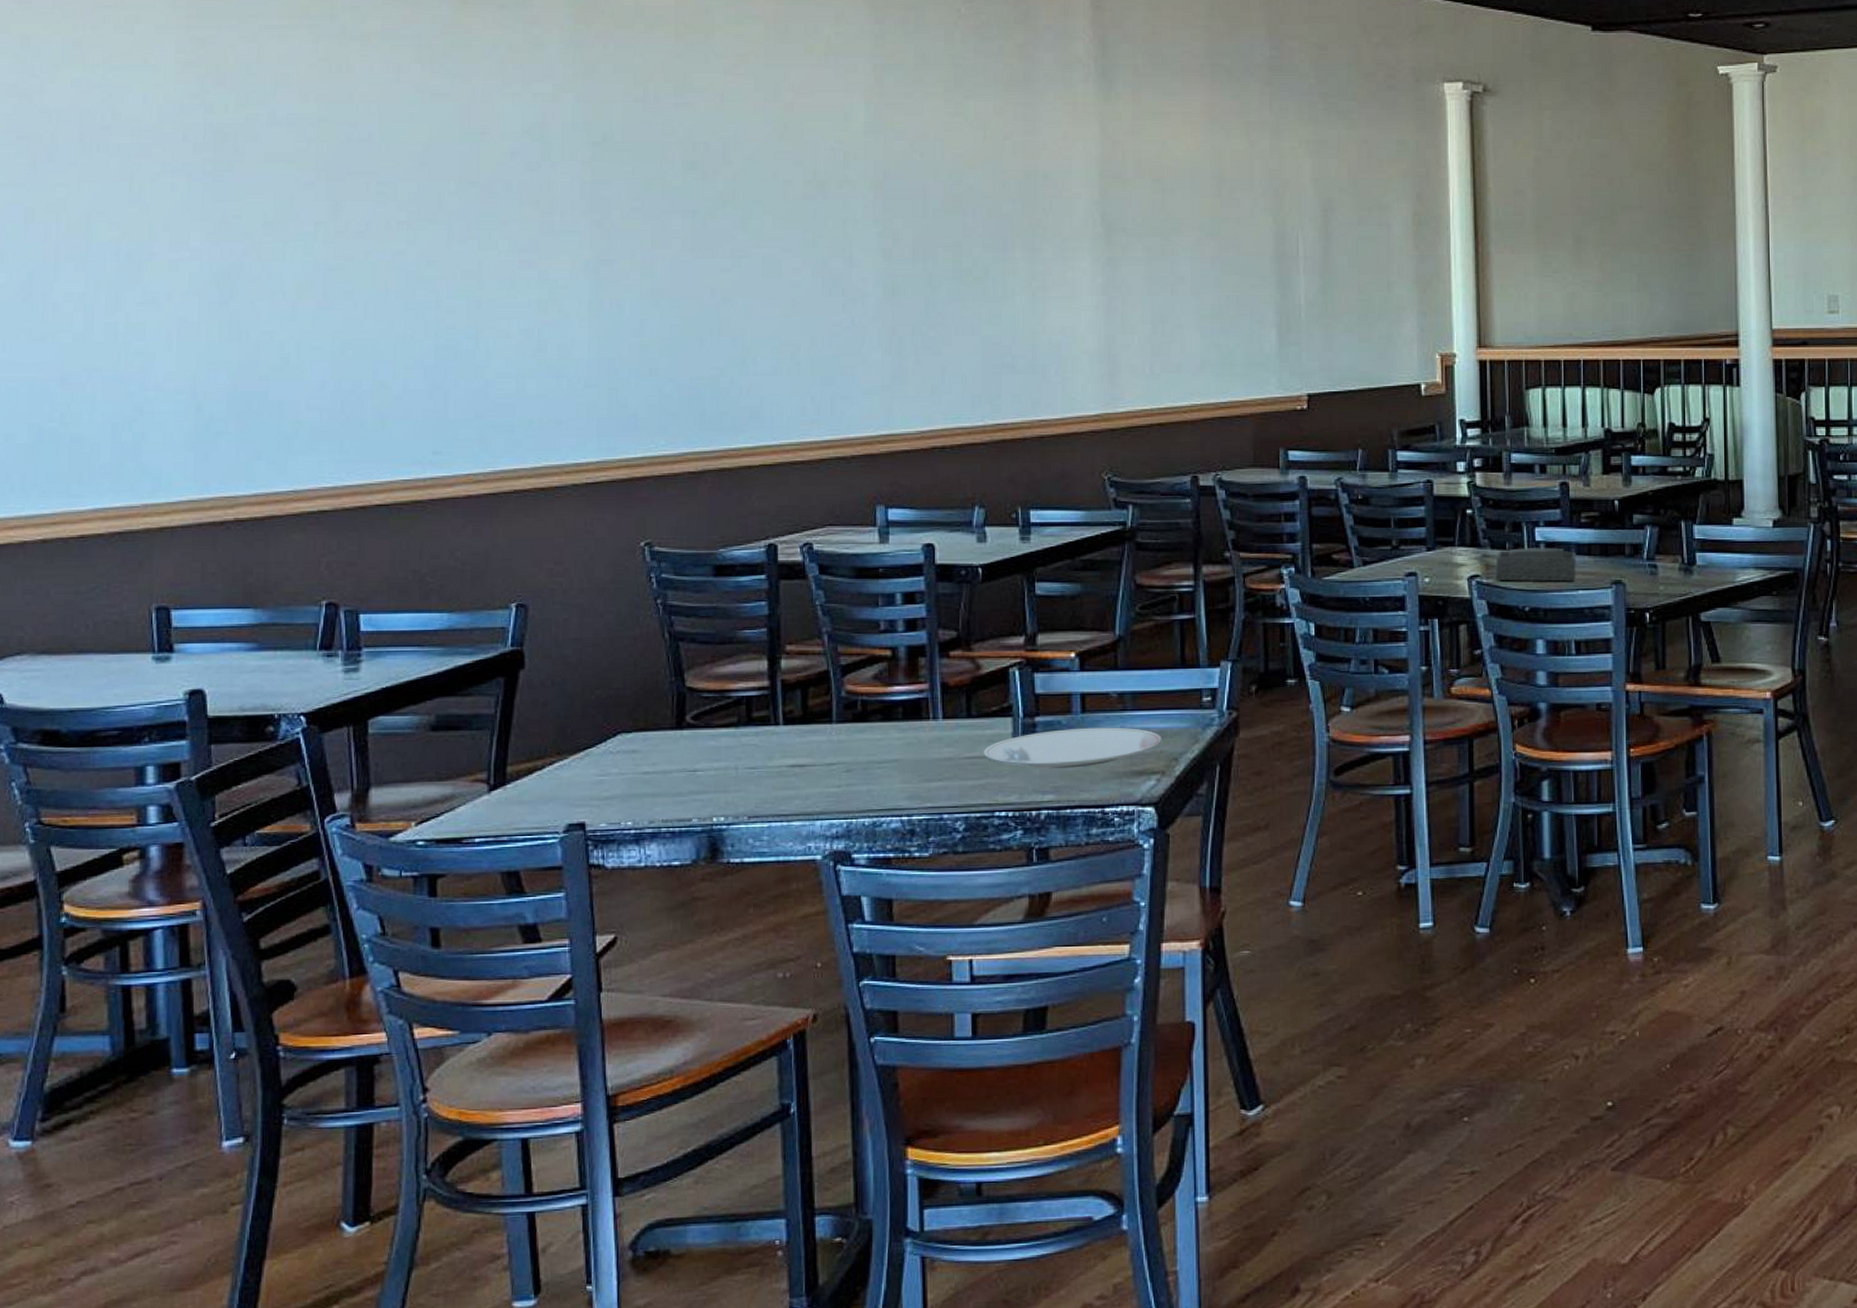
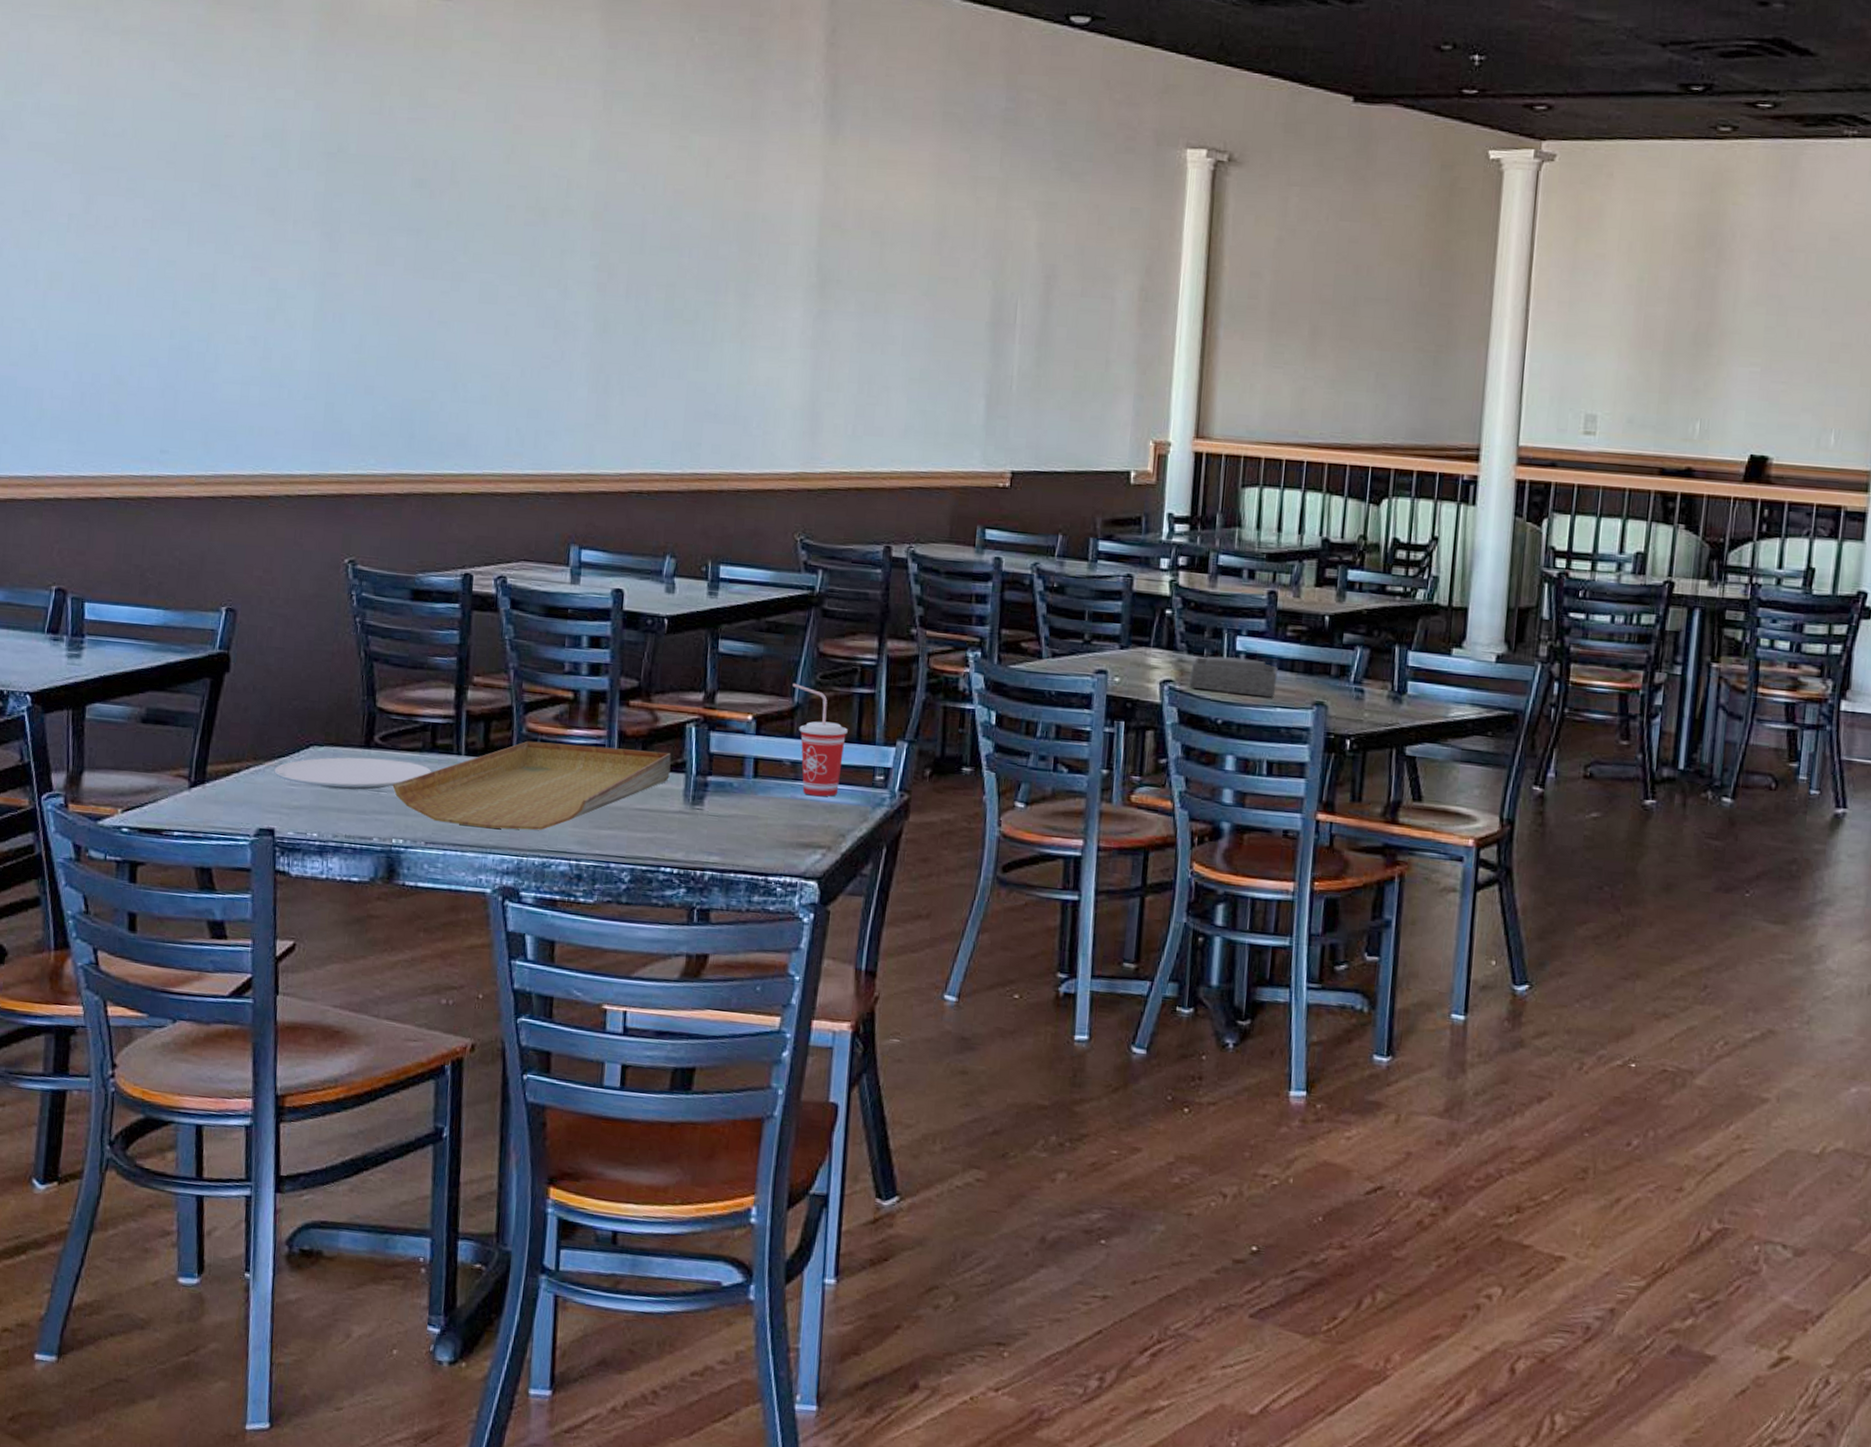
plate: none [580,737,750,774] -> present [274,757,432,790]
tray: none [709,698,997,795] -> present [392,740,672,830]
plate: present [984,727,1162,768] -> none [654,792,832,833]
beverage cup: none [1113,616,1171,724] -> present [792,683,848,797]

